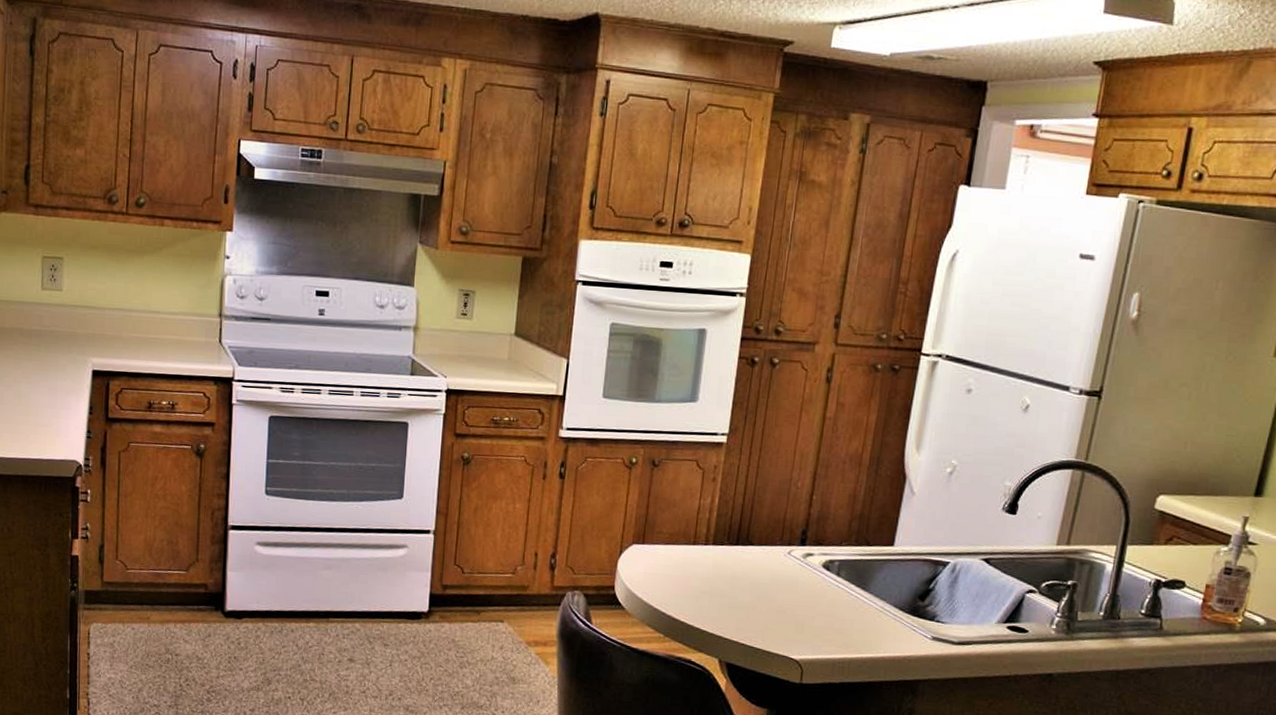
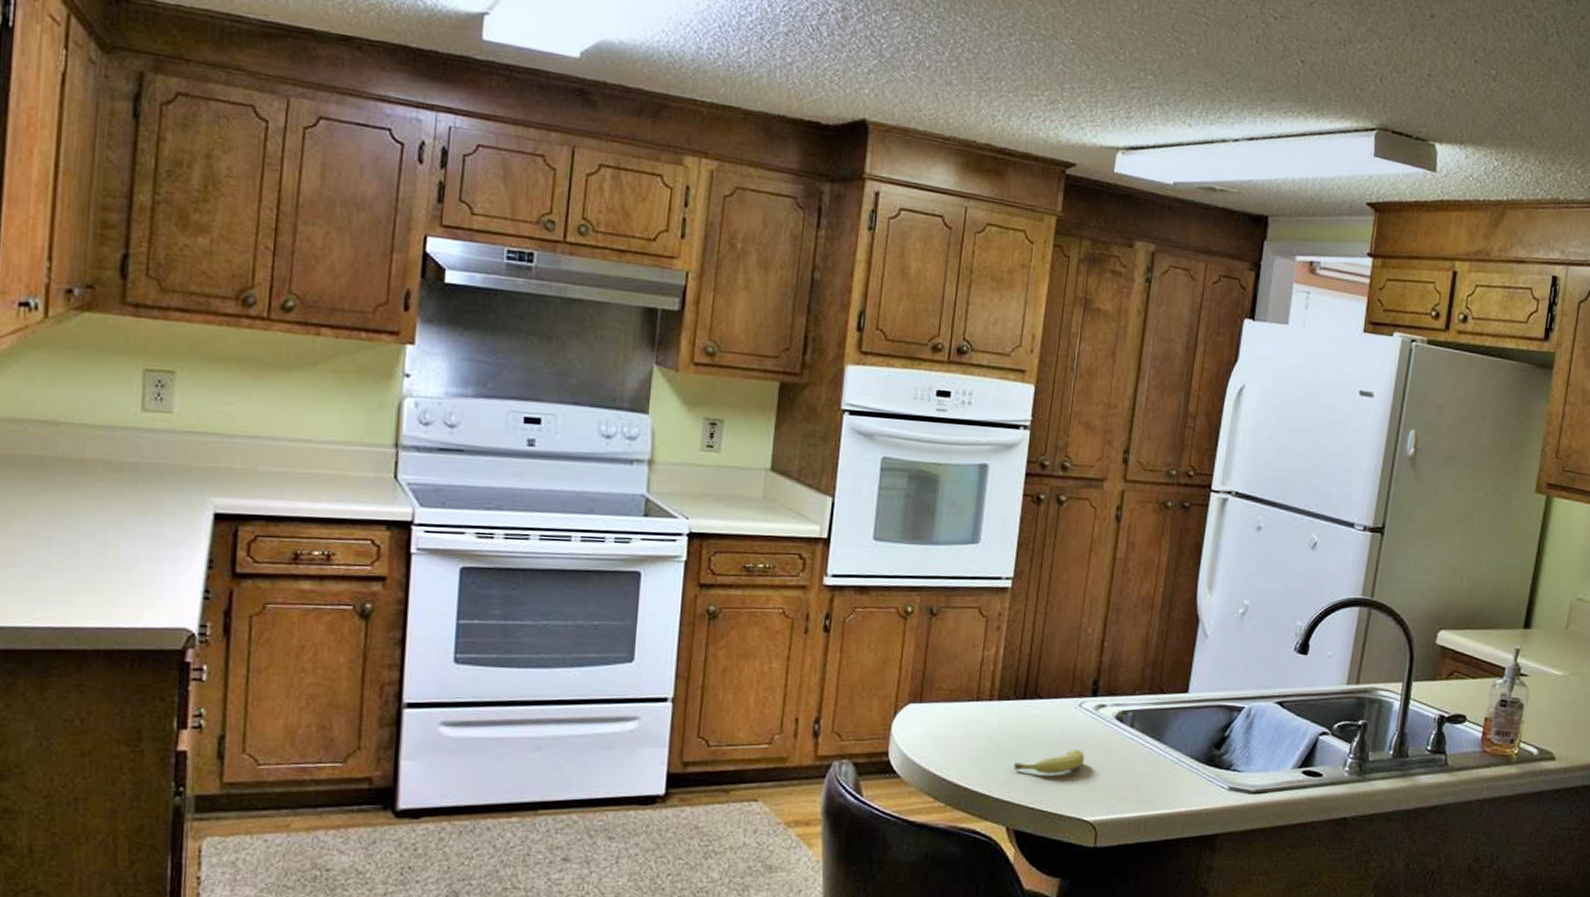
fruit: none [726,593,792,615] -> present [1014,749,1084,774]

